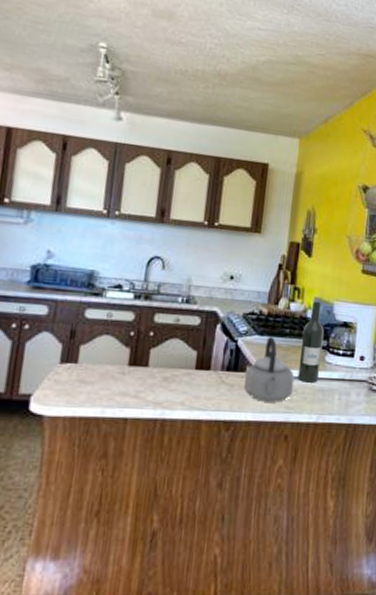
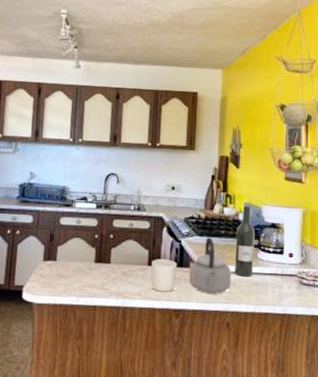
mug: none [197,361,231,401] -> present [150,259,177,292]

